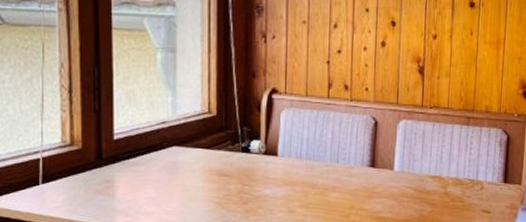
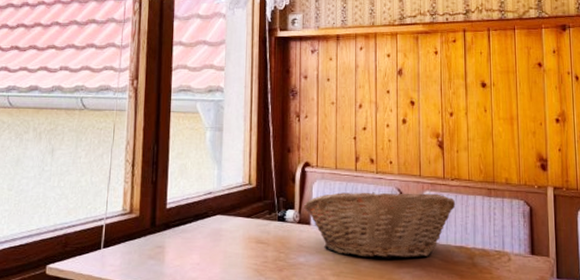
fruit basket: none [269,121,433,190] -> present [303,192,456,259]

